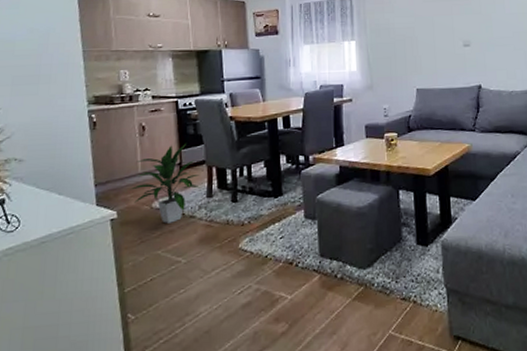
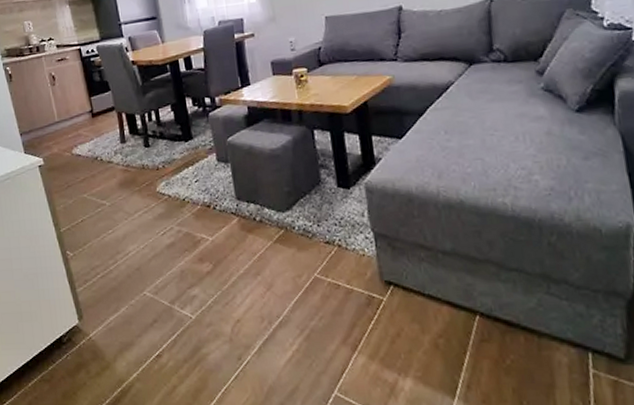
indoor plant: present [129,143,201,224] -> none [50,90,114,169]

